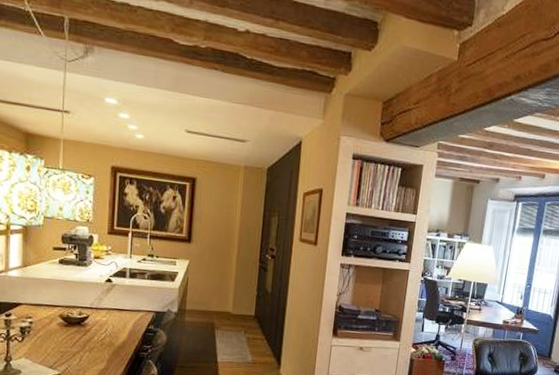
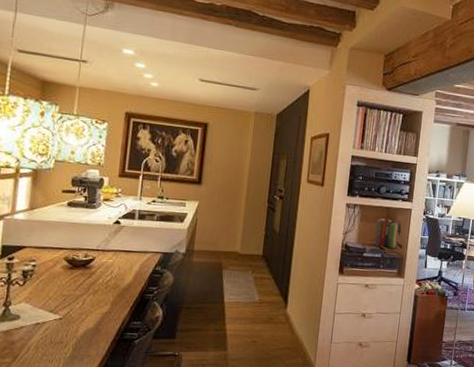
books: none [369,279,399,311] -> present [374,218,403,249]

